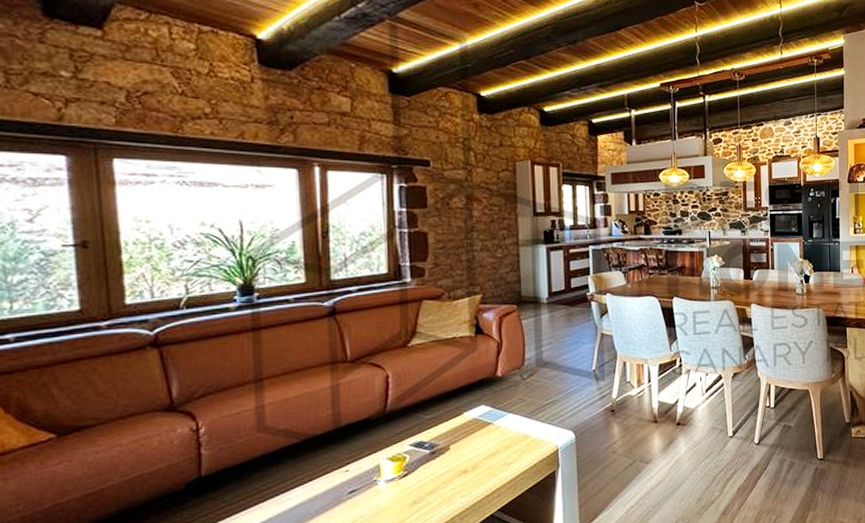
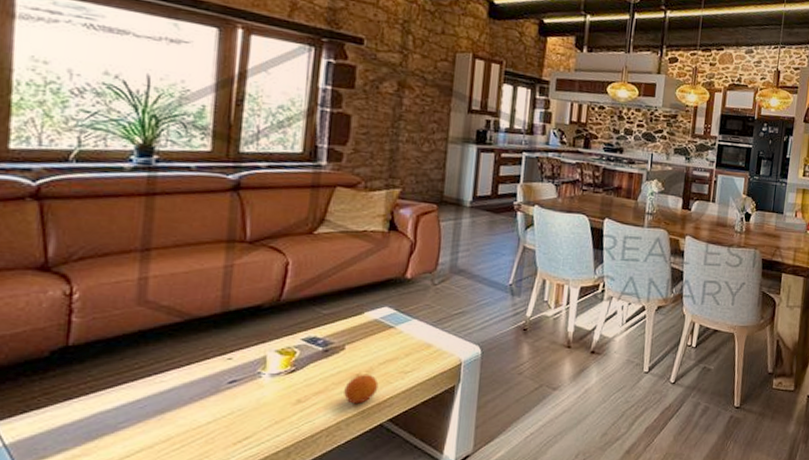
fruit: none [454,469,485,499] -> present [344,374,379,404]

